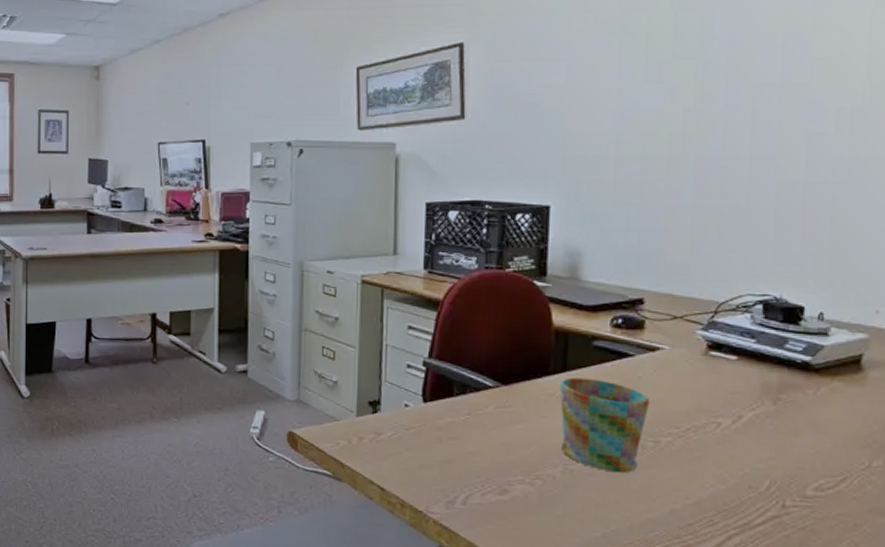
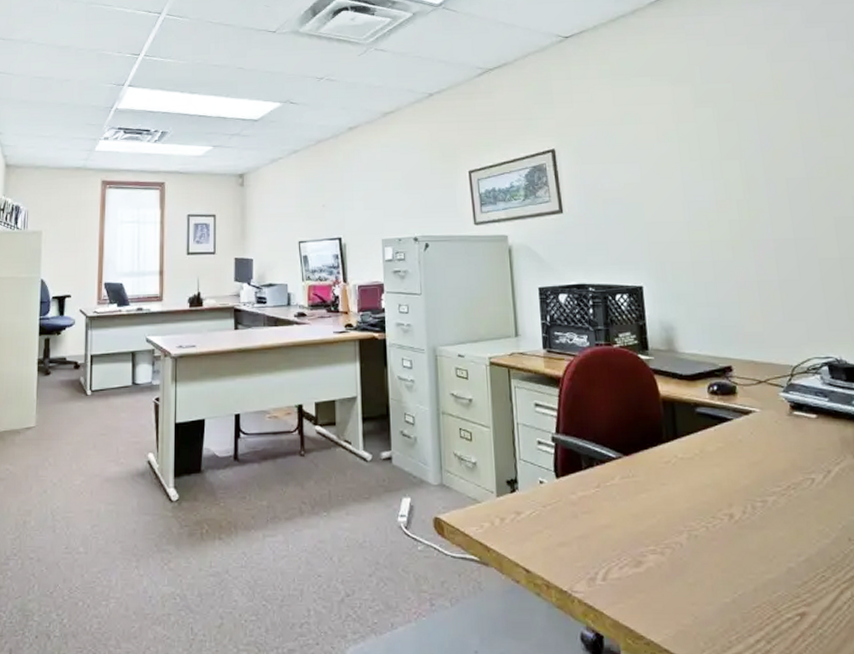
mug: present [560,377,651,474] -> none [674,444,753,536]

